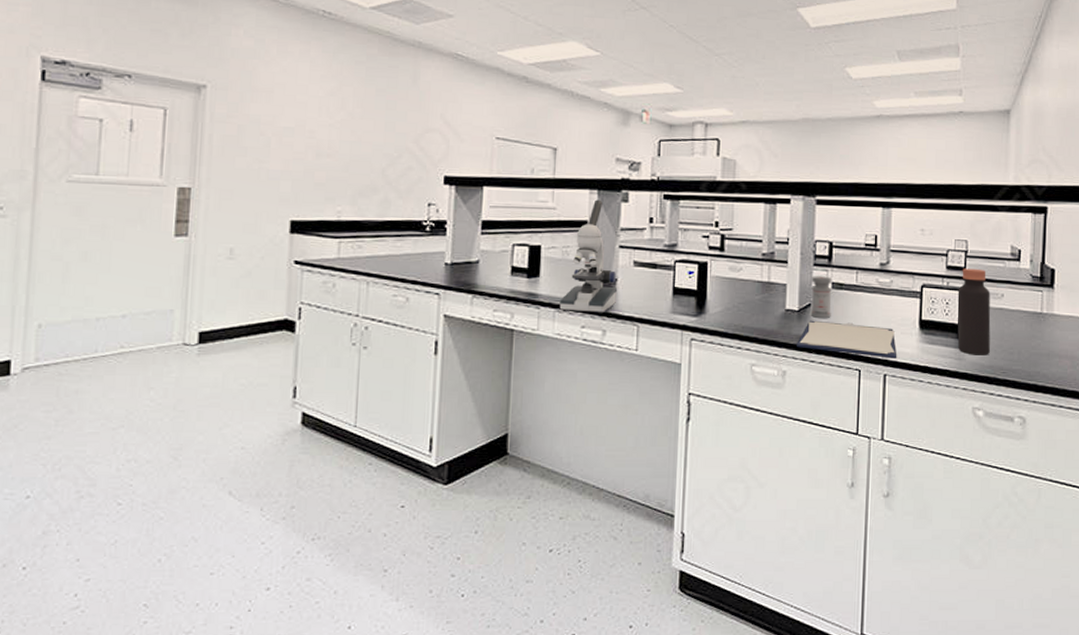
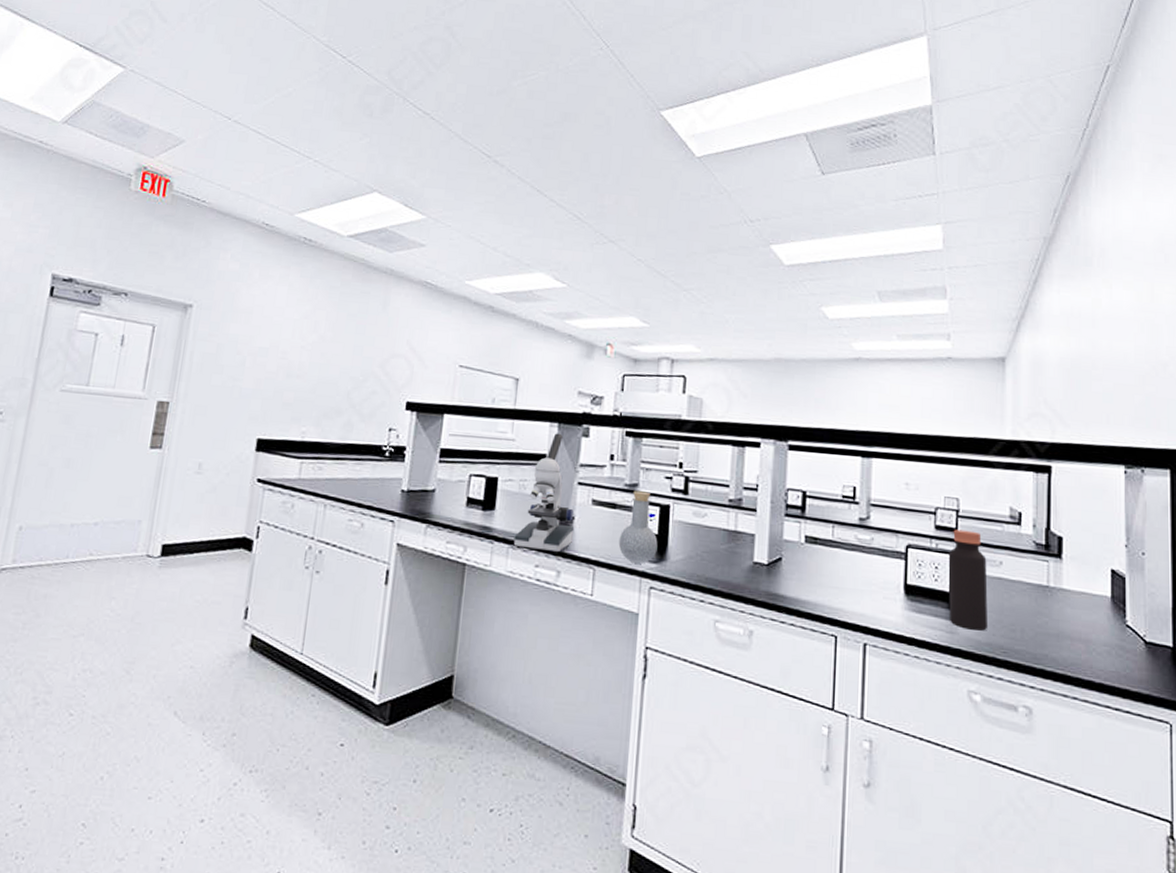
flask: none [660,250,697,318] -> present [618,490,658,564]
notepad: present [797,320,897,359] -> none [765,576,879,627]
medicine bottle: present [810,276,832,319] -> none [781,527,805,576]

